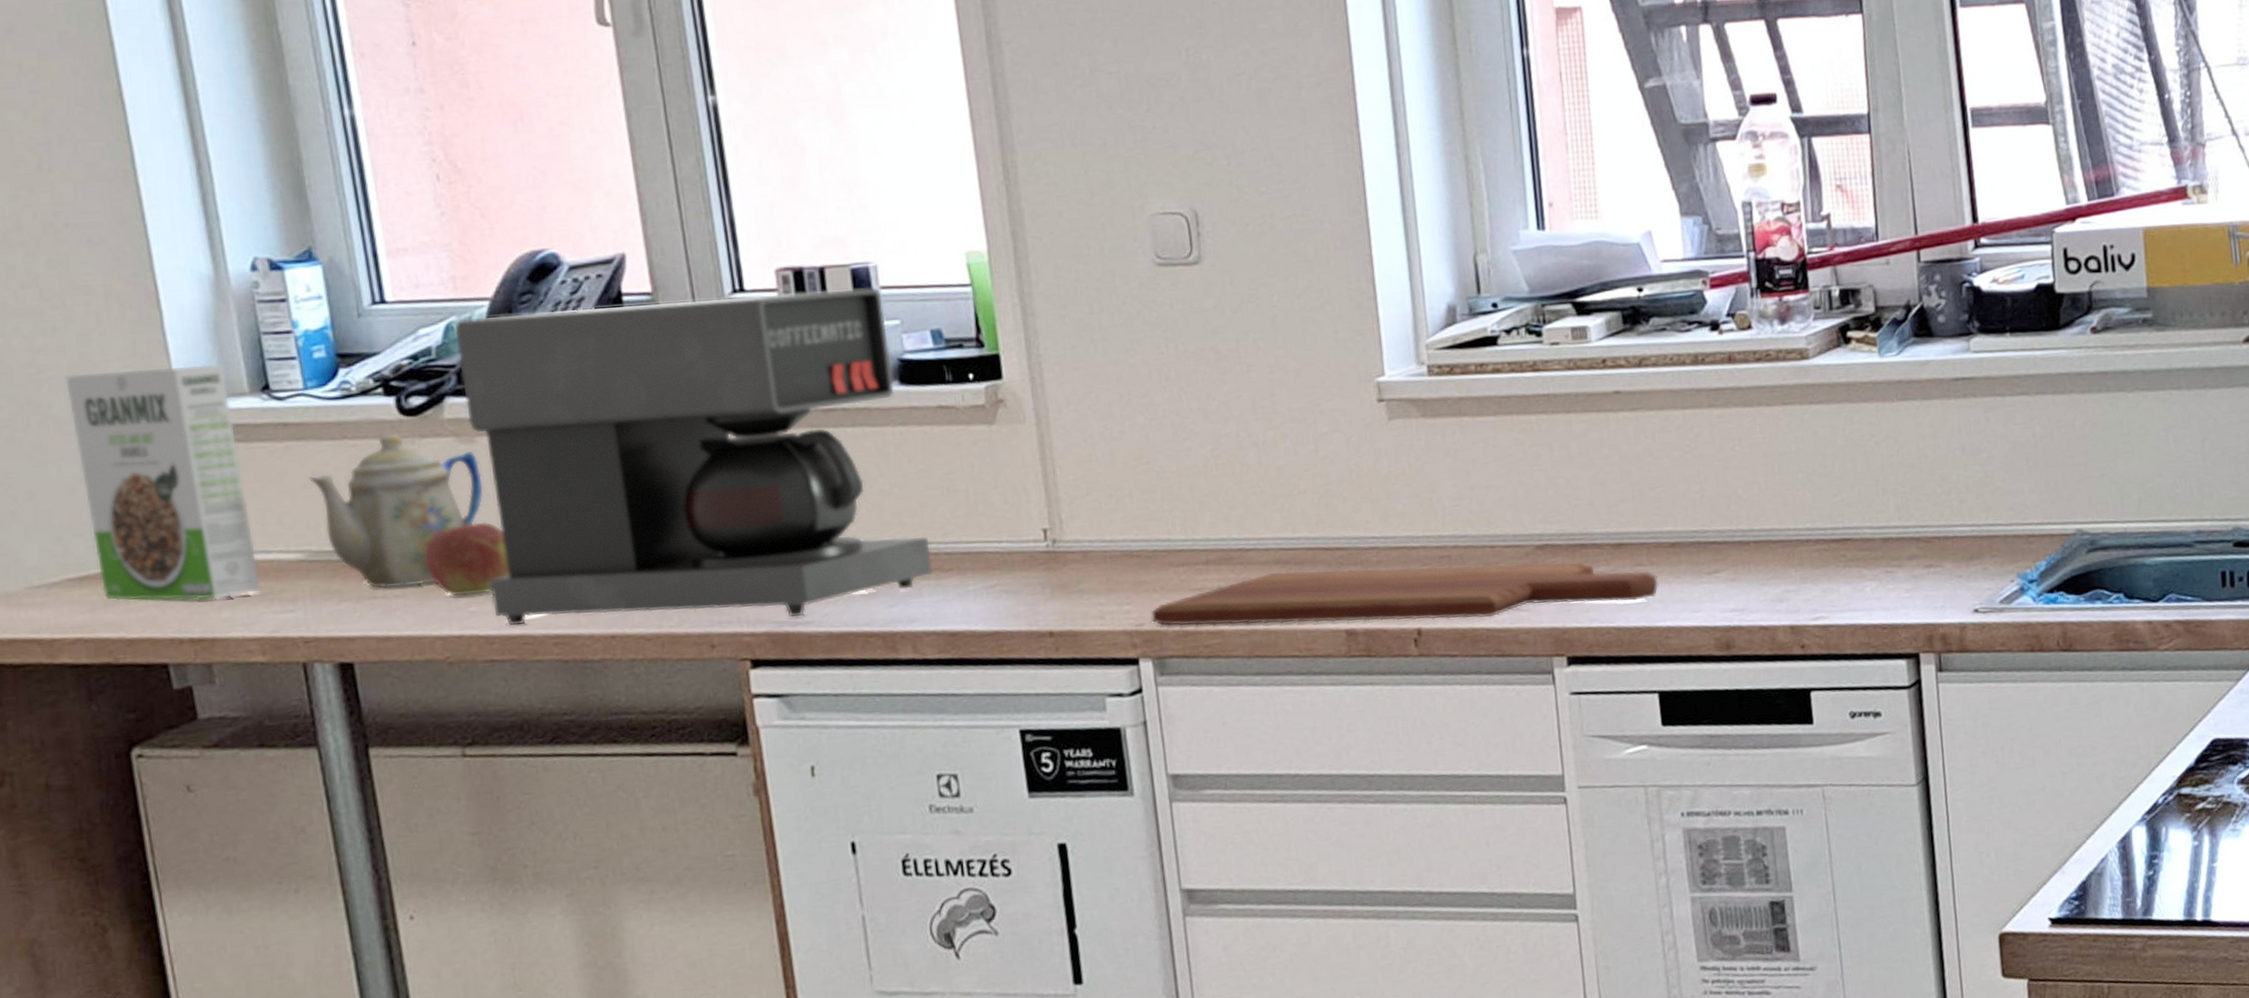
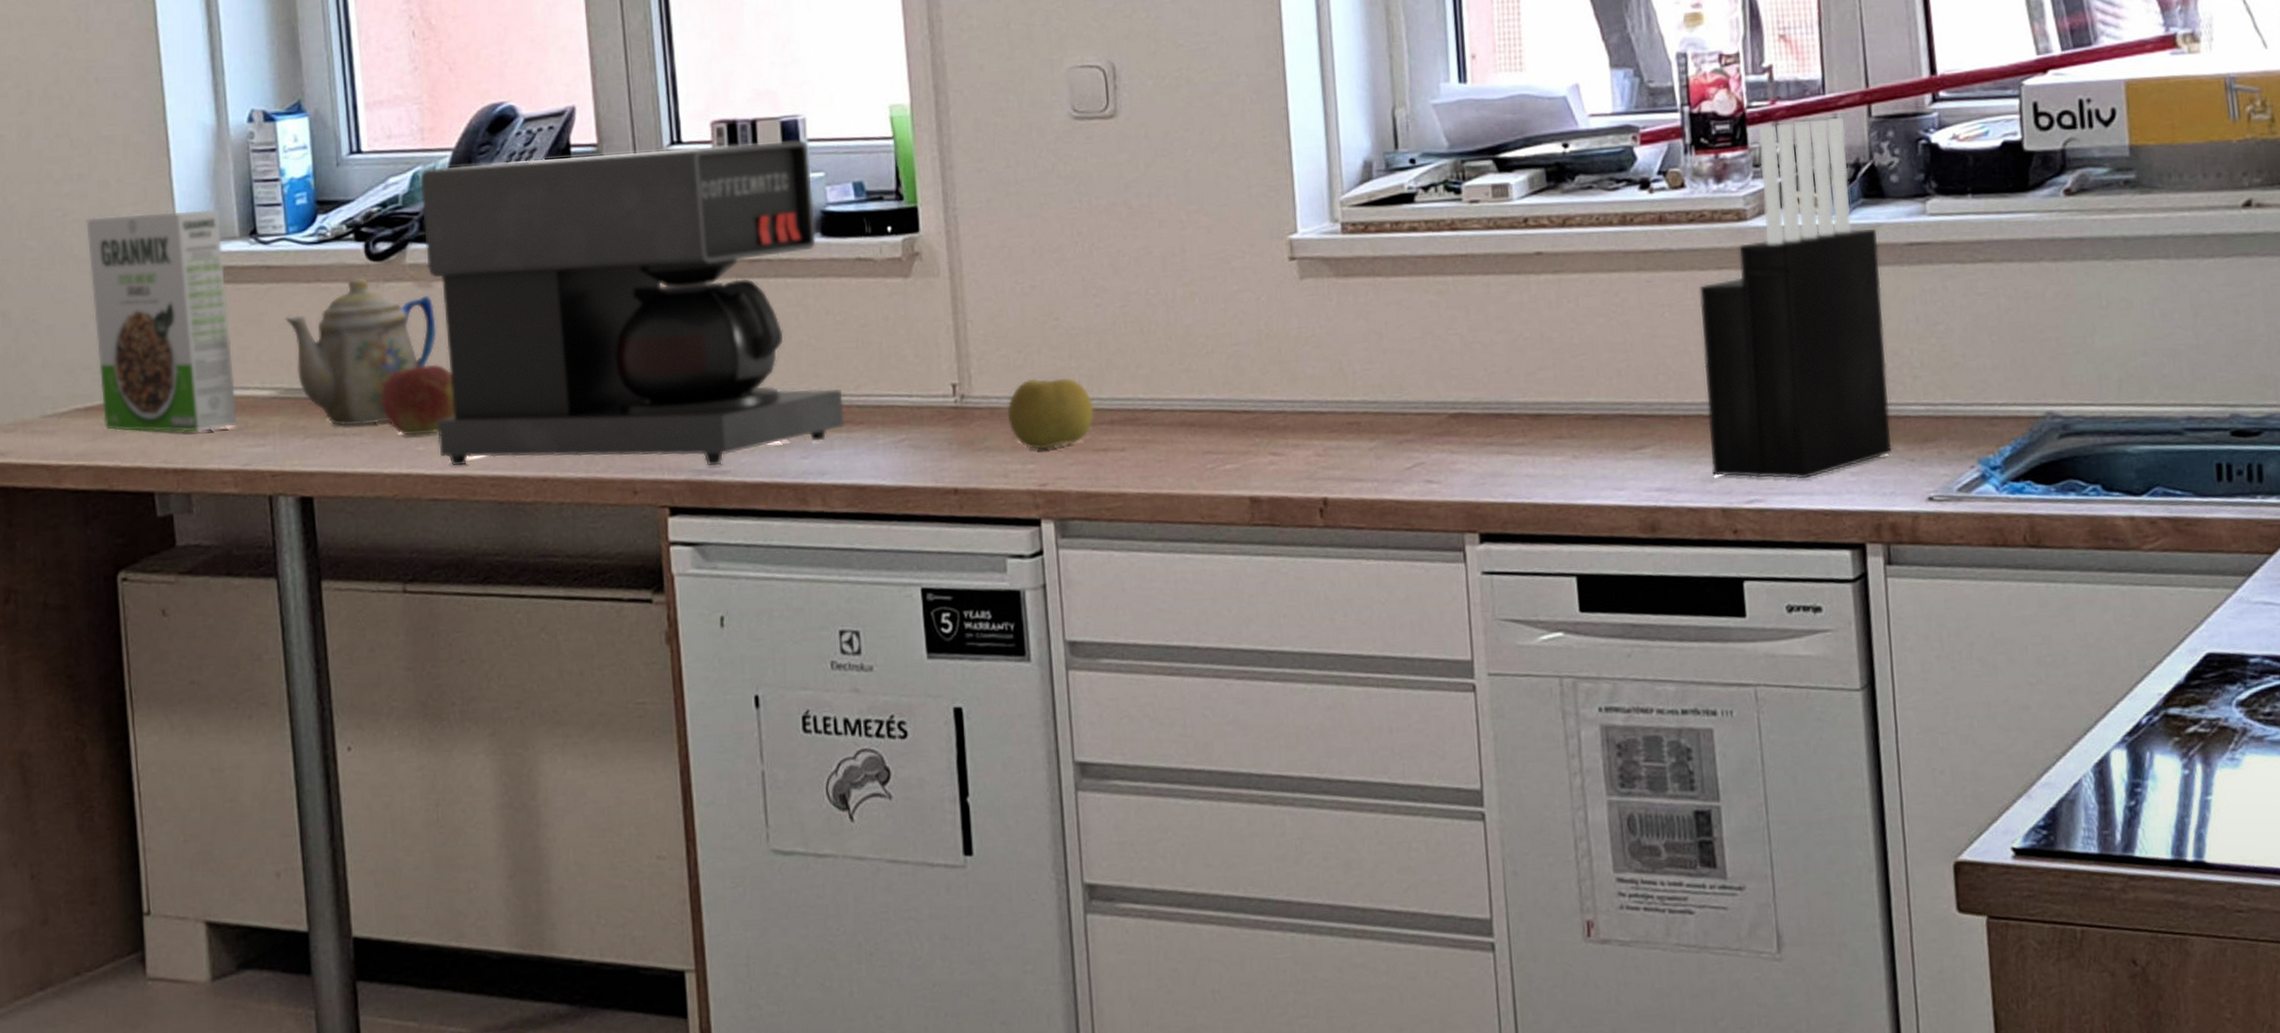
fruit: none [1100,520,1189,591] -> present [1007,377,1094,450]
cutting board: present [1151,562,1658,626] -> none [1055,432,1579,489]
knife block: none [1767,263,1942,597] -> present [1699,118,1892,479]

